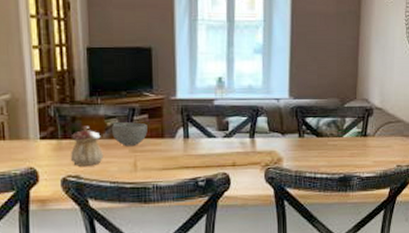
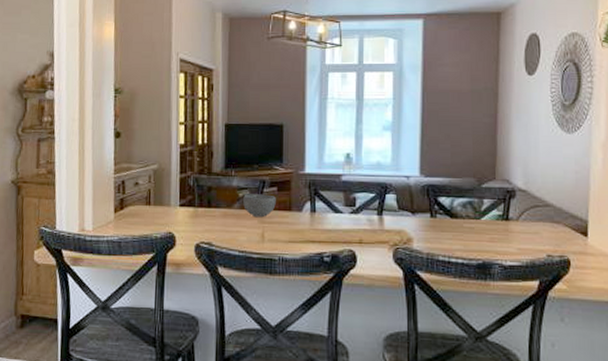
teapot: present [70,126,103,166] -> none [204,196,234,234]

